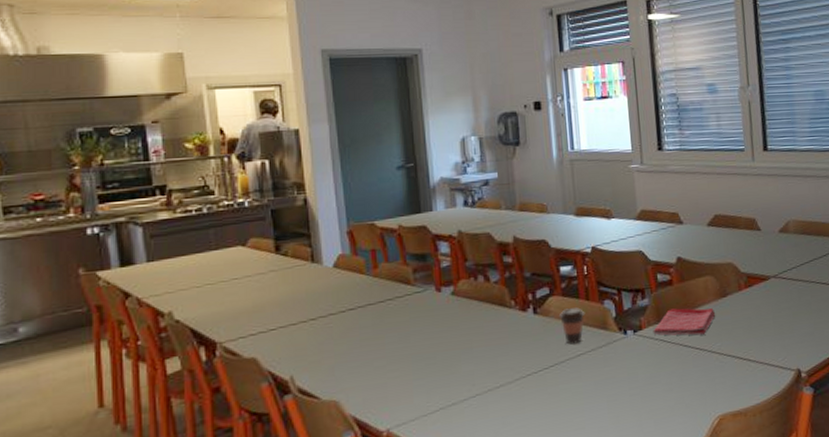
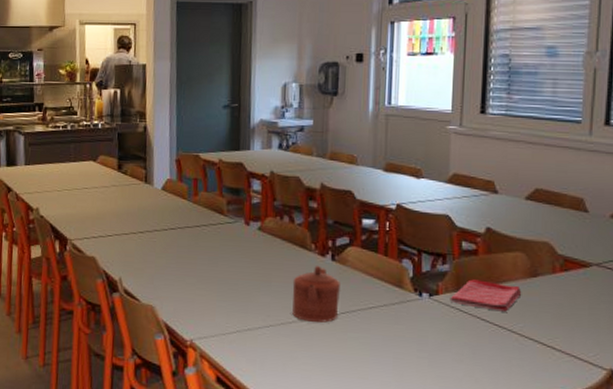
teapot: none [495,321,547,383] -> present [292,265,340,323]
coffee cup: present [560,307,585,345] -> none [356,261,381,297]

